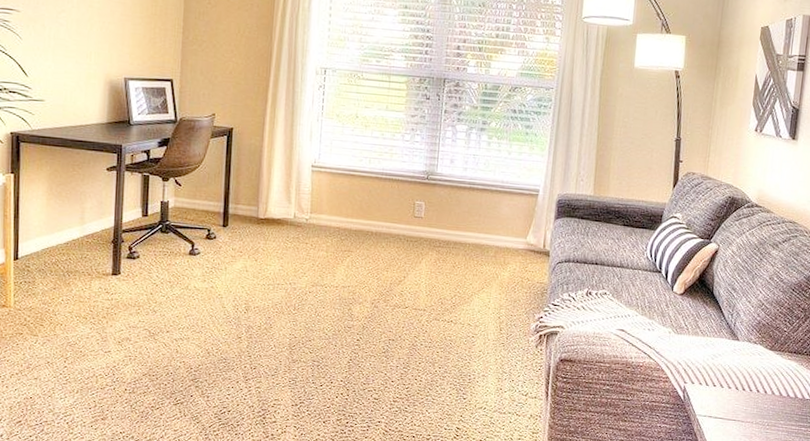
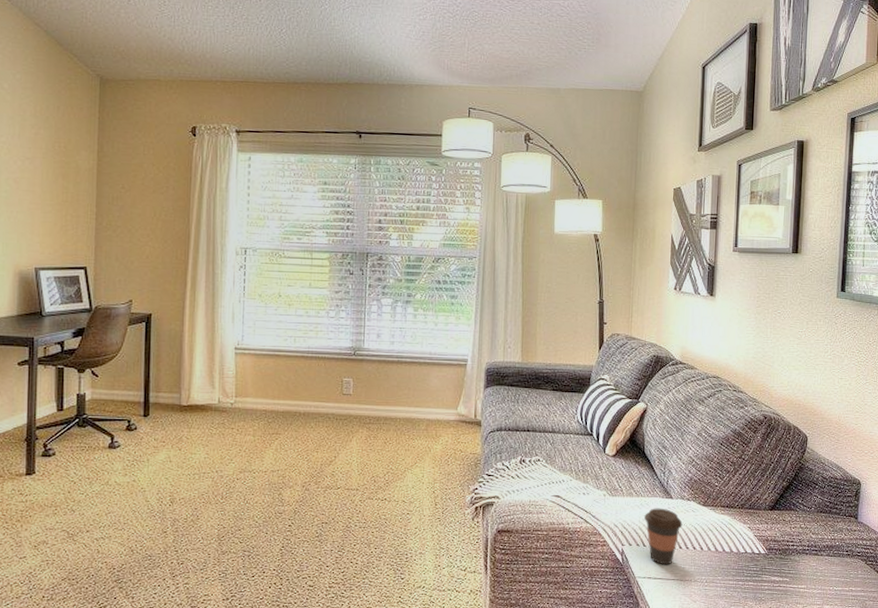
coffee cup: none [709,348,748,406] -> present [644,508,683,565]

